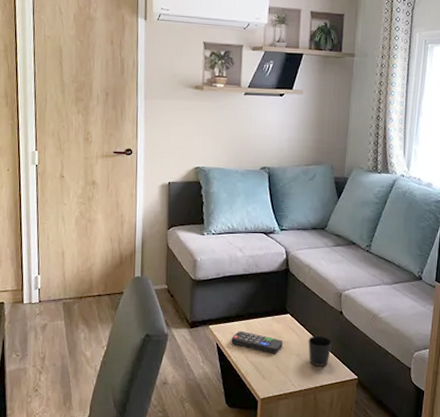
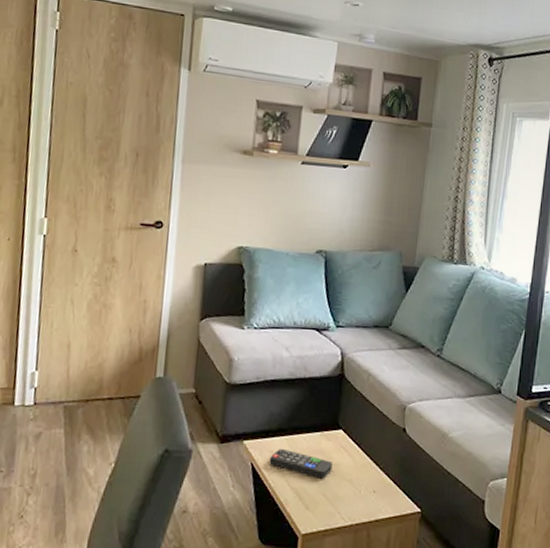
cup: present [308,335,332,366] -> none [362,456,392,496]

